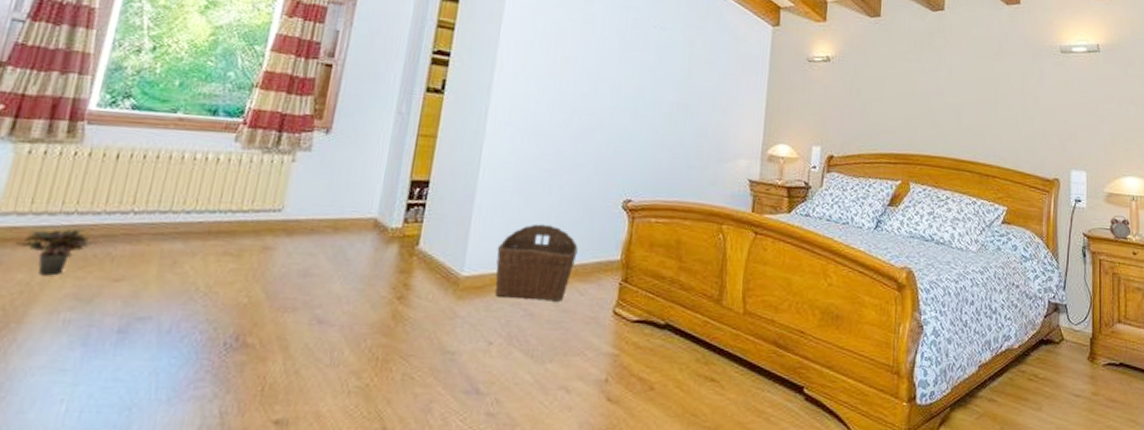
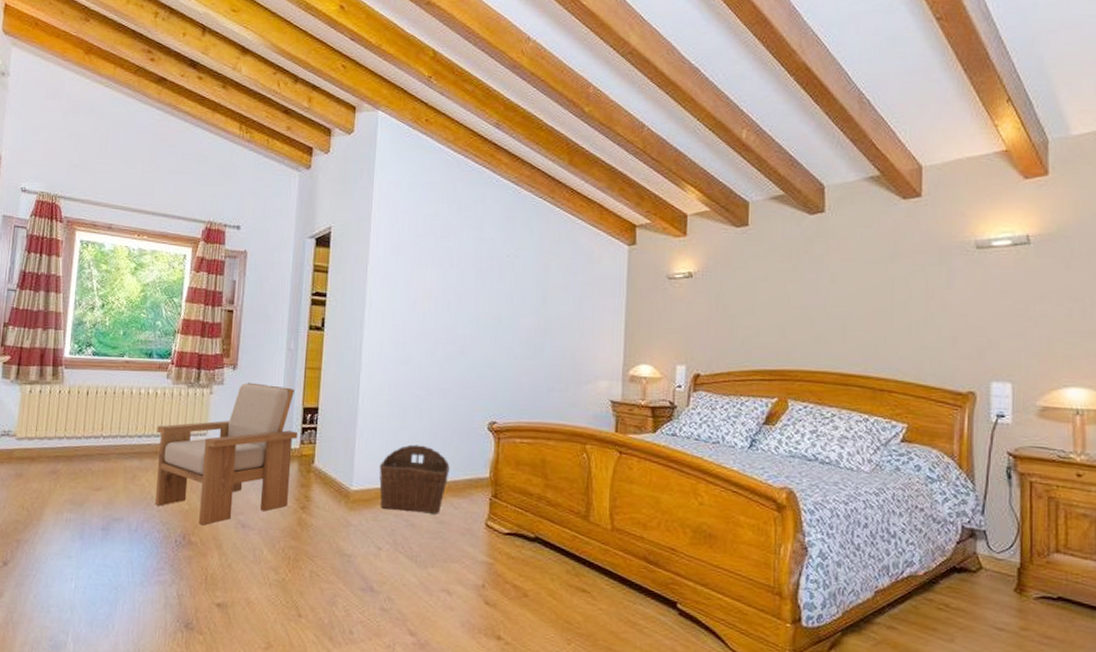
potted plant: present [15,228,97,276] -> none [29,450,81,485]
armchair: none [199,149,402,323] -> present [154,382,298,526]
alarm clock: present [1109,216,1130,241] -> none [1044,432,1073,461]

